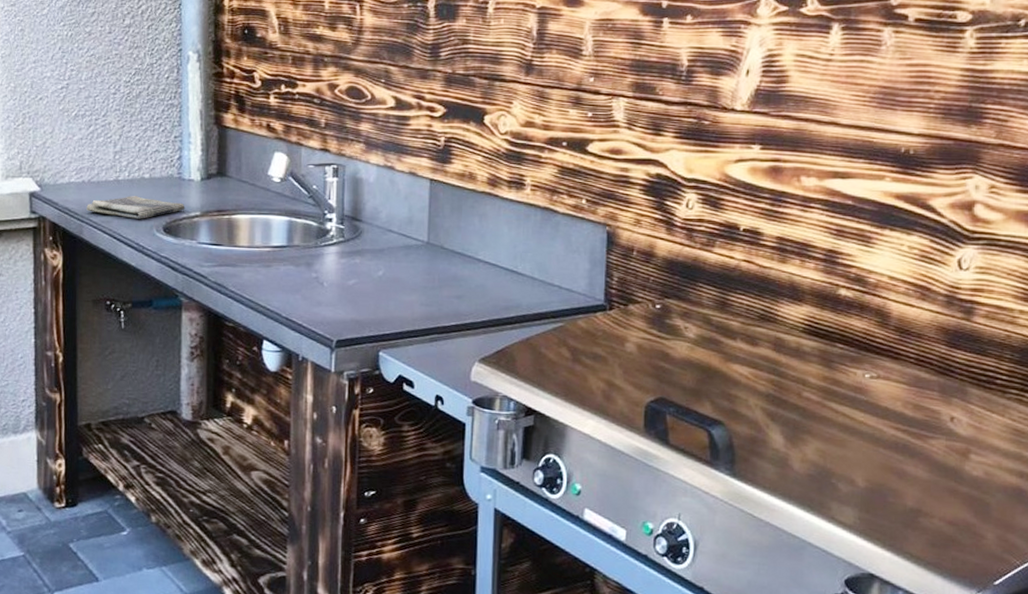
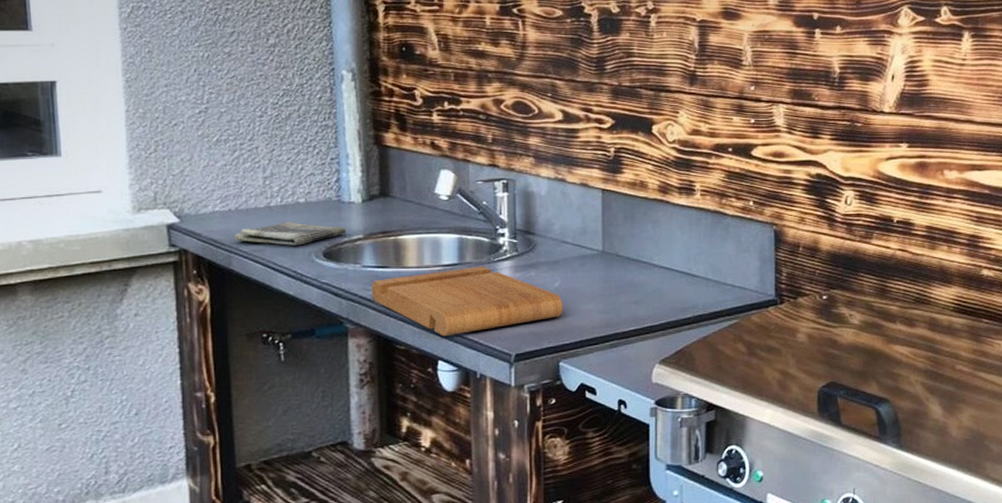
cutting board: none [205,249,385,317] -> present [371,266,563,337]

